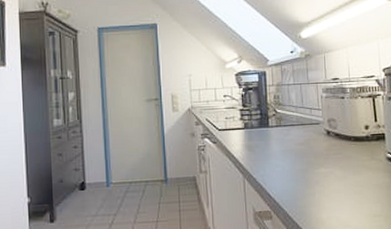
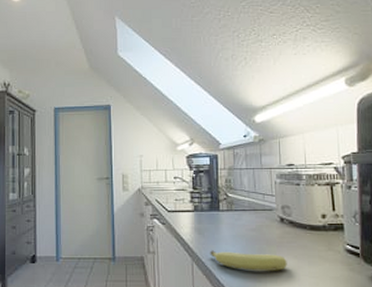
fruit: none [261,166,334,184] -> present [210,250,287,271]

